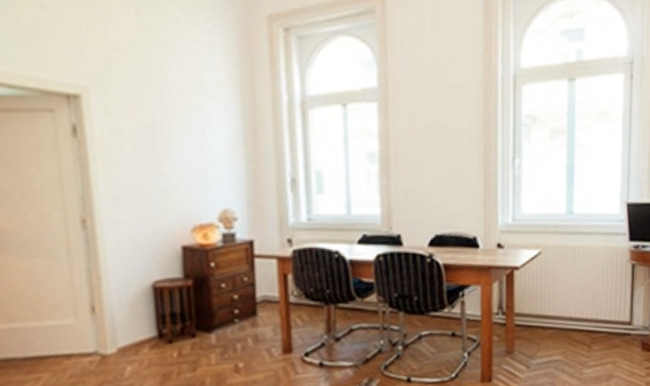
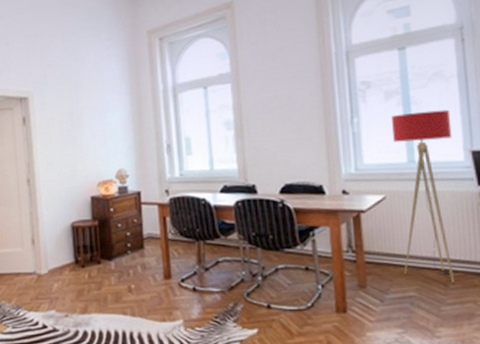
floor lamp: none [552,155,612,345] -> present [392,109,456,284]

